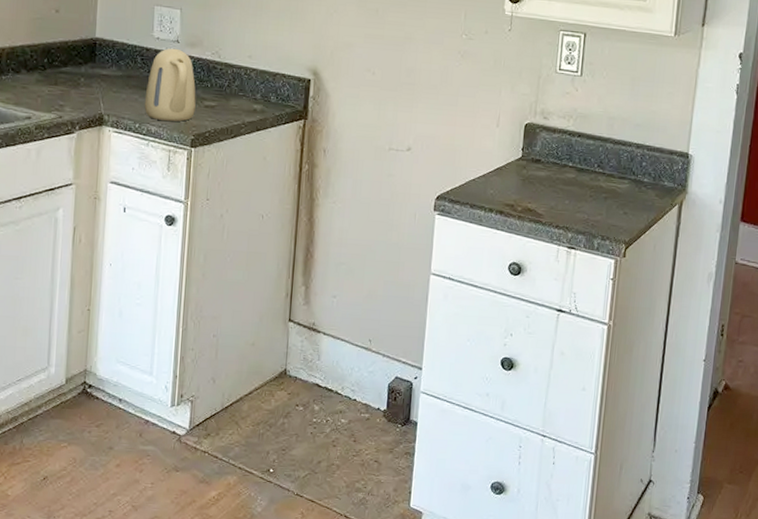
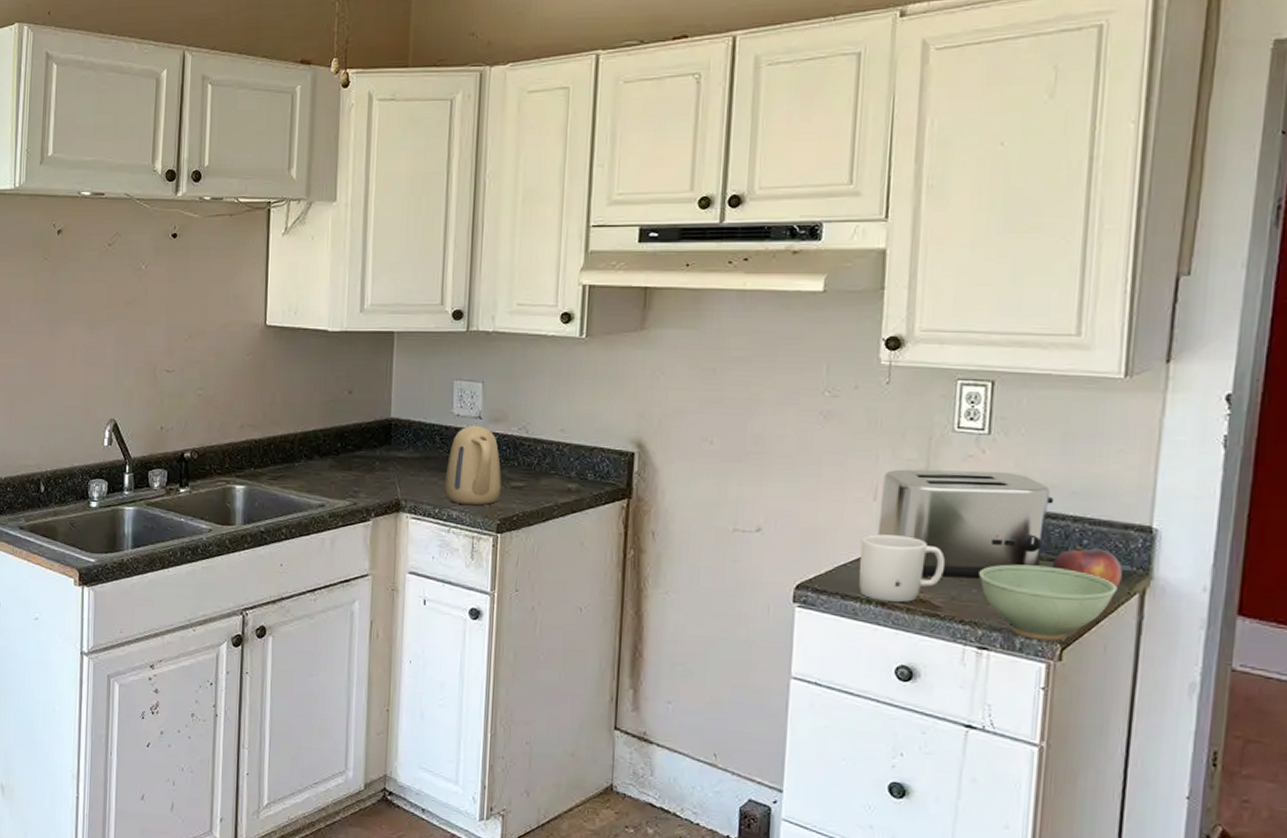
mug: none [483,155,548,212] -> present [858,534,946,603]
toaster: none [499,102,625,193] -> present [877,469,1055,579]
bowl: none [571,180,664,242] -> present [979,564,1117,642]
fruit: none [620,167,668,201] -> present [1051,546,1122,589]

